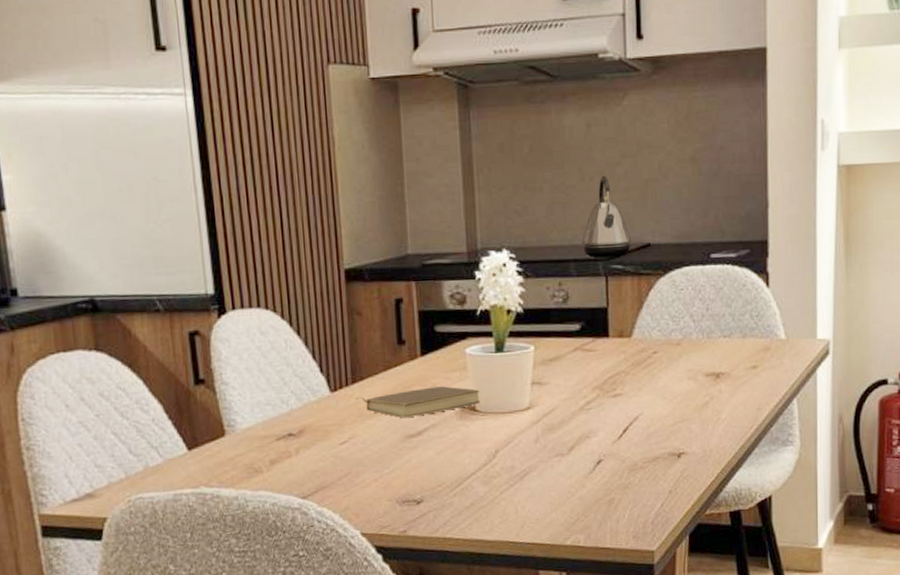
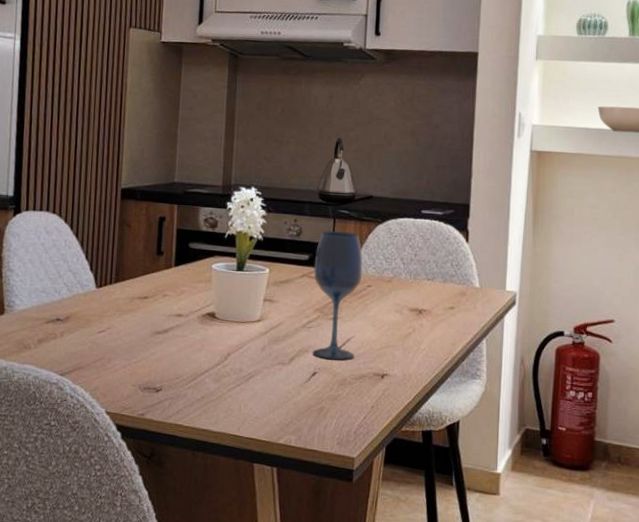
book: present [355,386,481,419] -> none [116,293,220,317]
wineglass: none [587,291,646,444] -> present [312,230,363,360]

